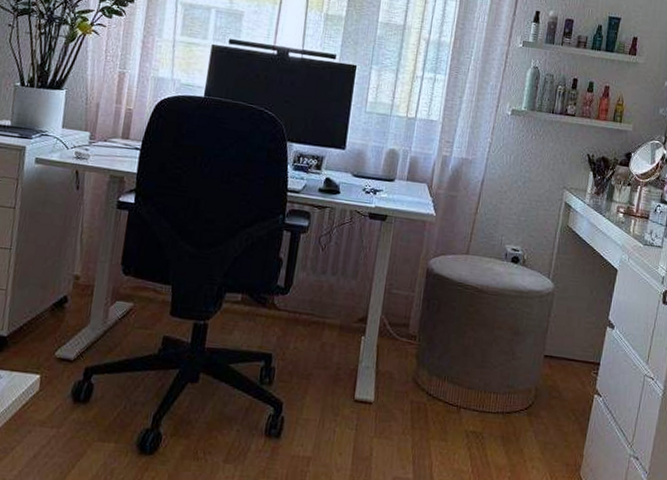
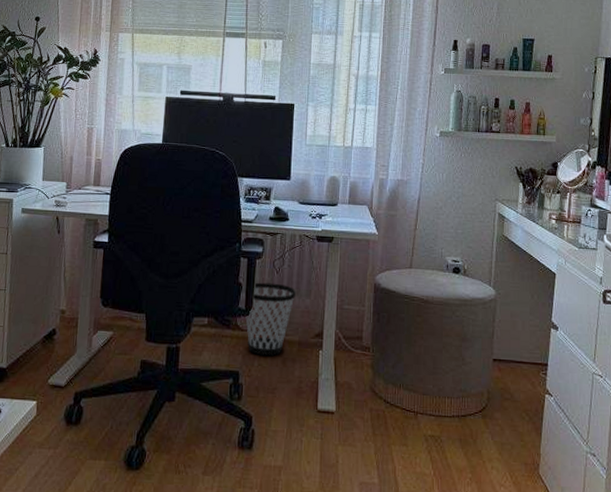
wastebasket: none [283,259,341,339] -> present [245,282,296,356]

